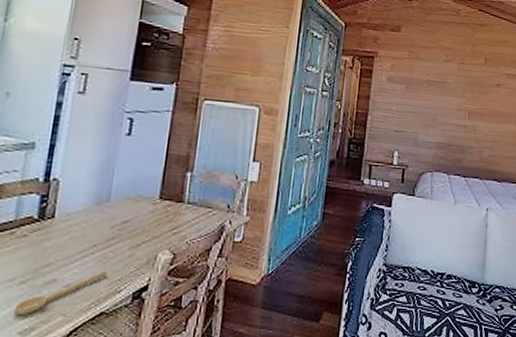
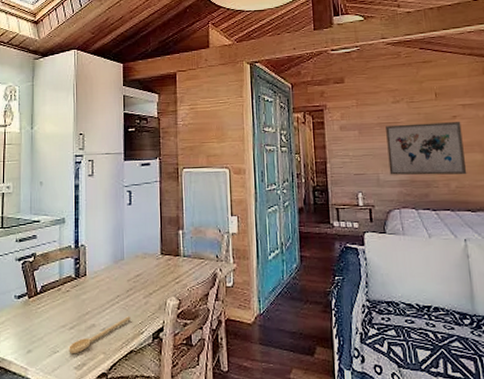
wall art: none [428,84,503,145] -> present [386,122,467,176]

